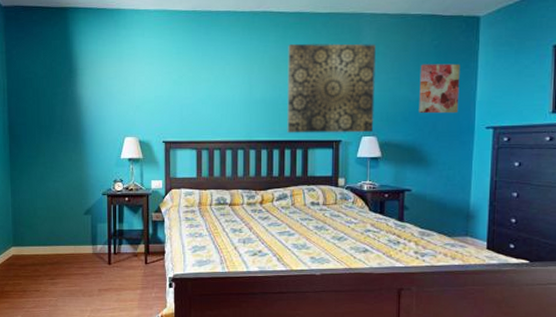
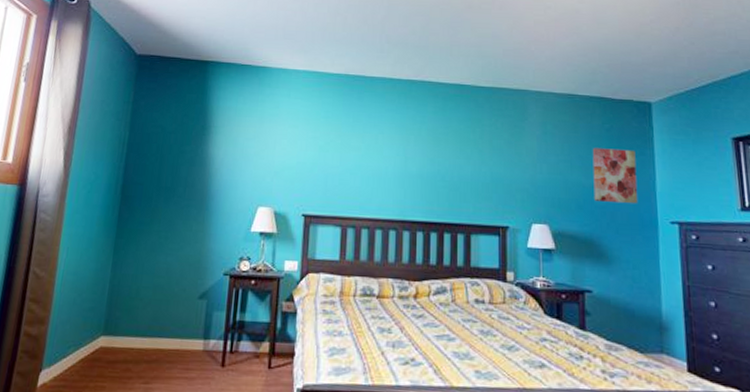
wall art: present [287,43,377,134] -> none [447,116,545,220]

